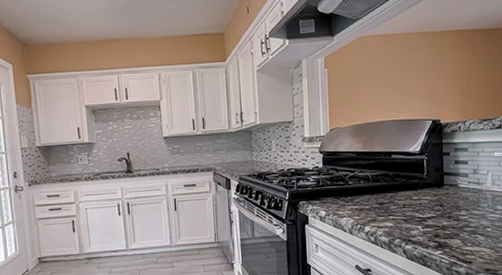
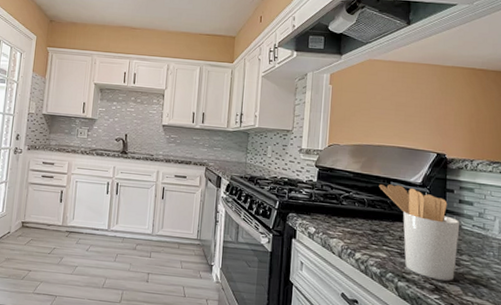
utensil holder: none [381,157,457,237] -> present [379,184,460,281]

